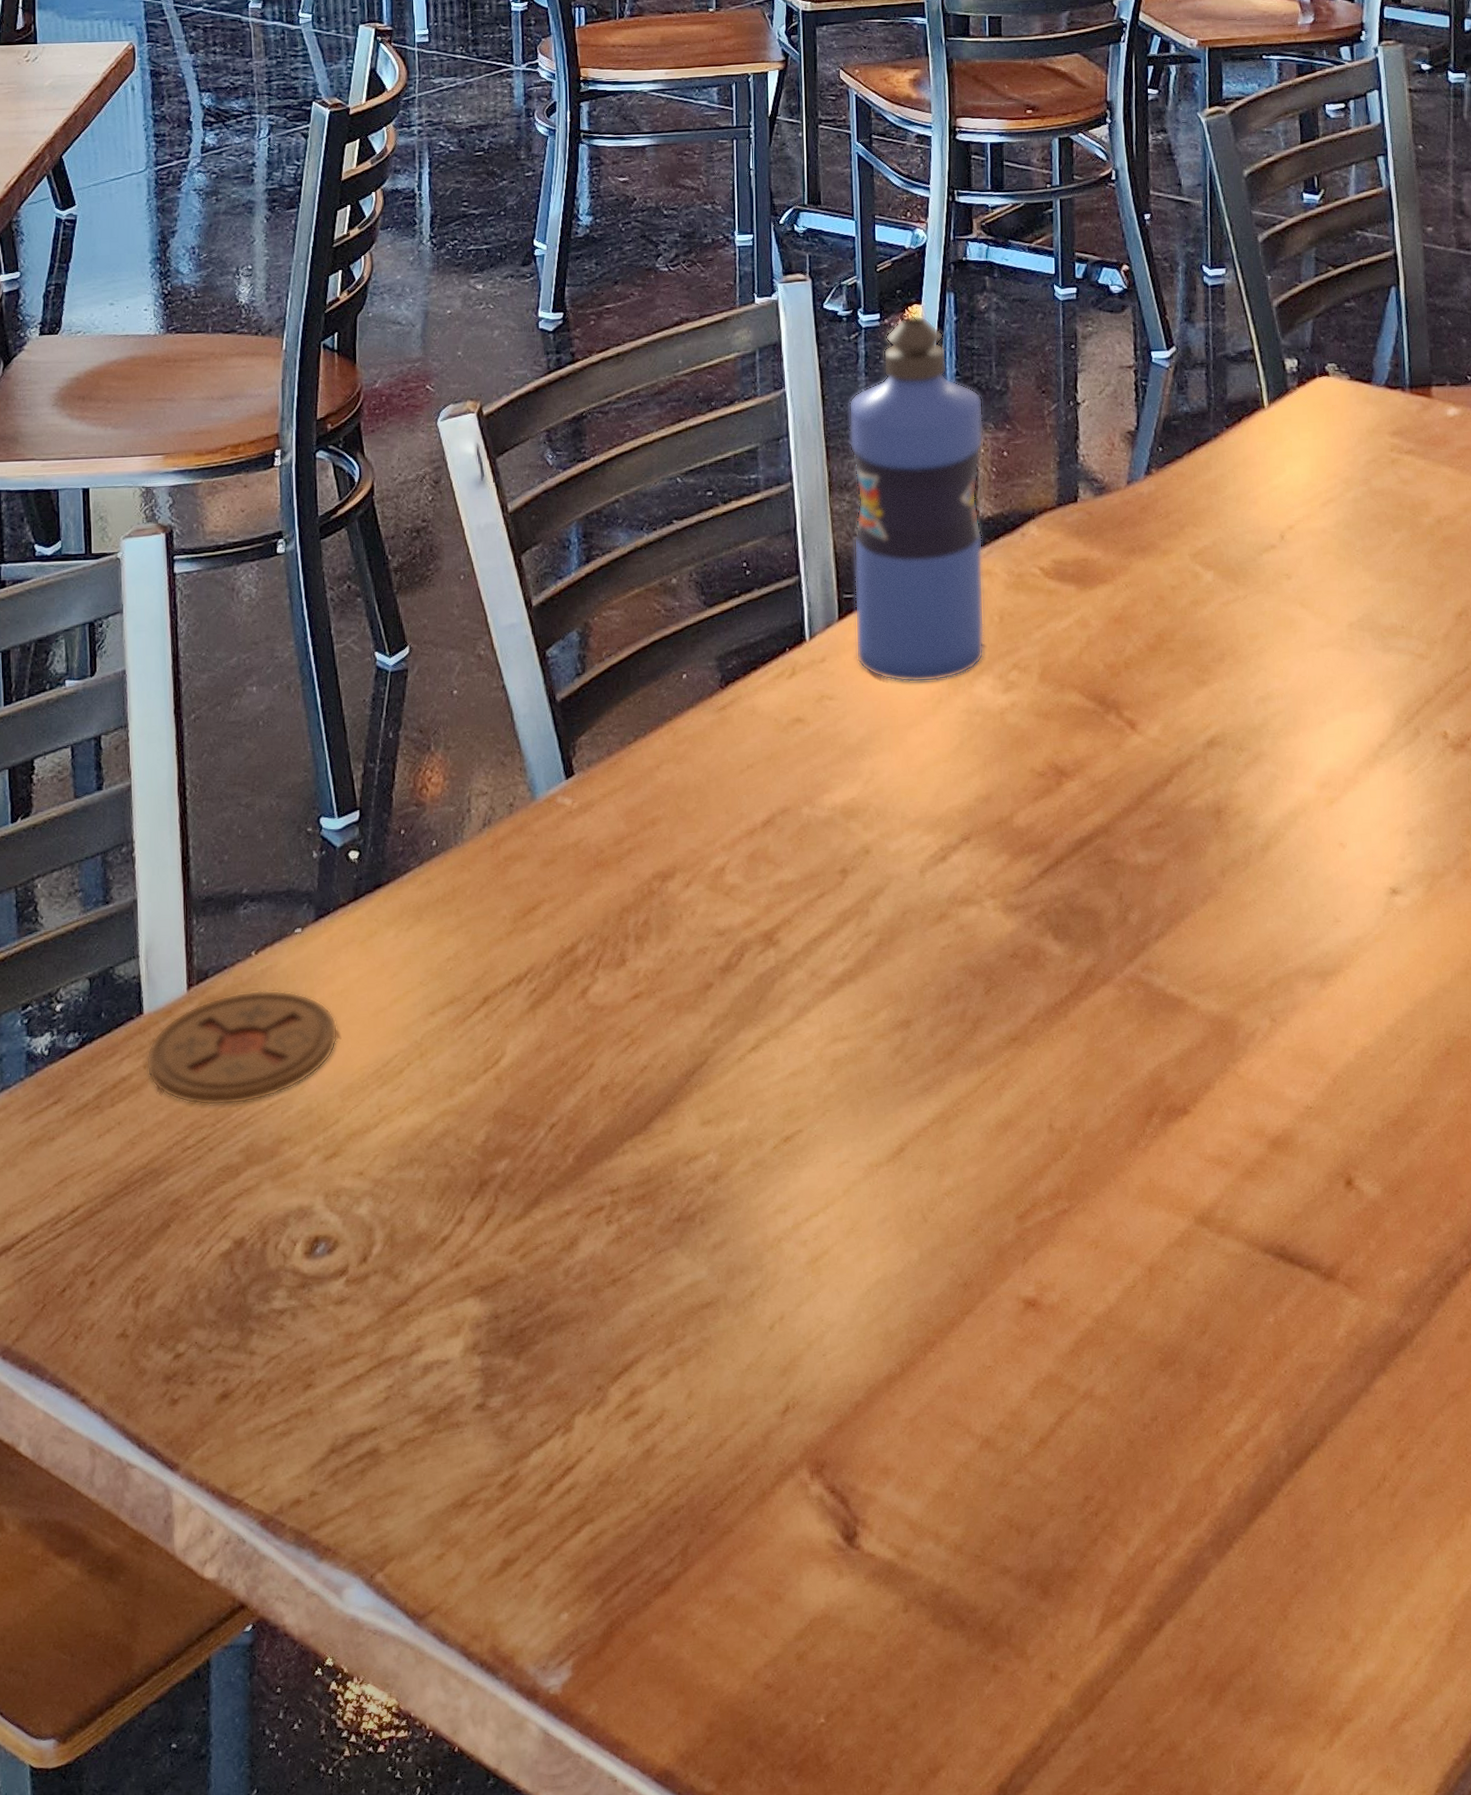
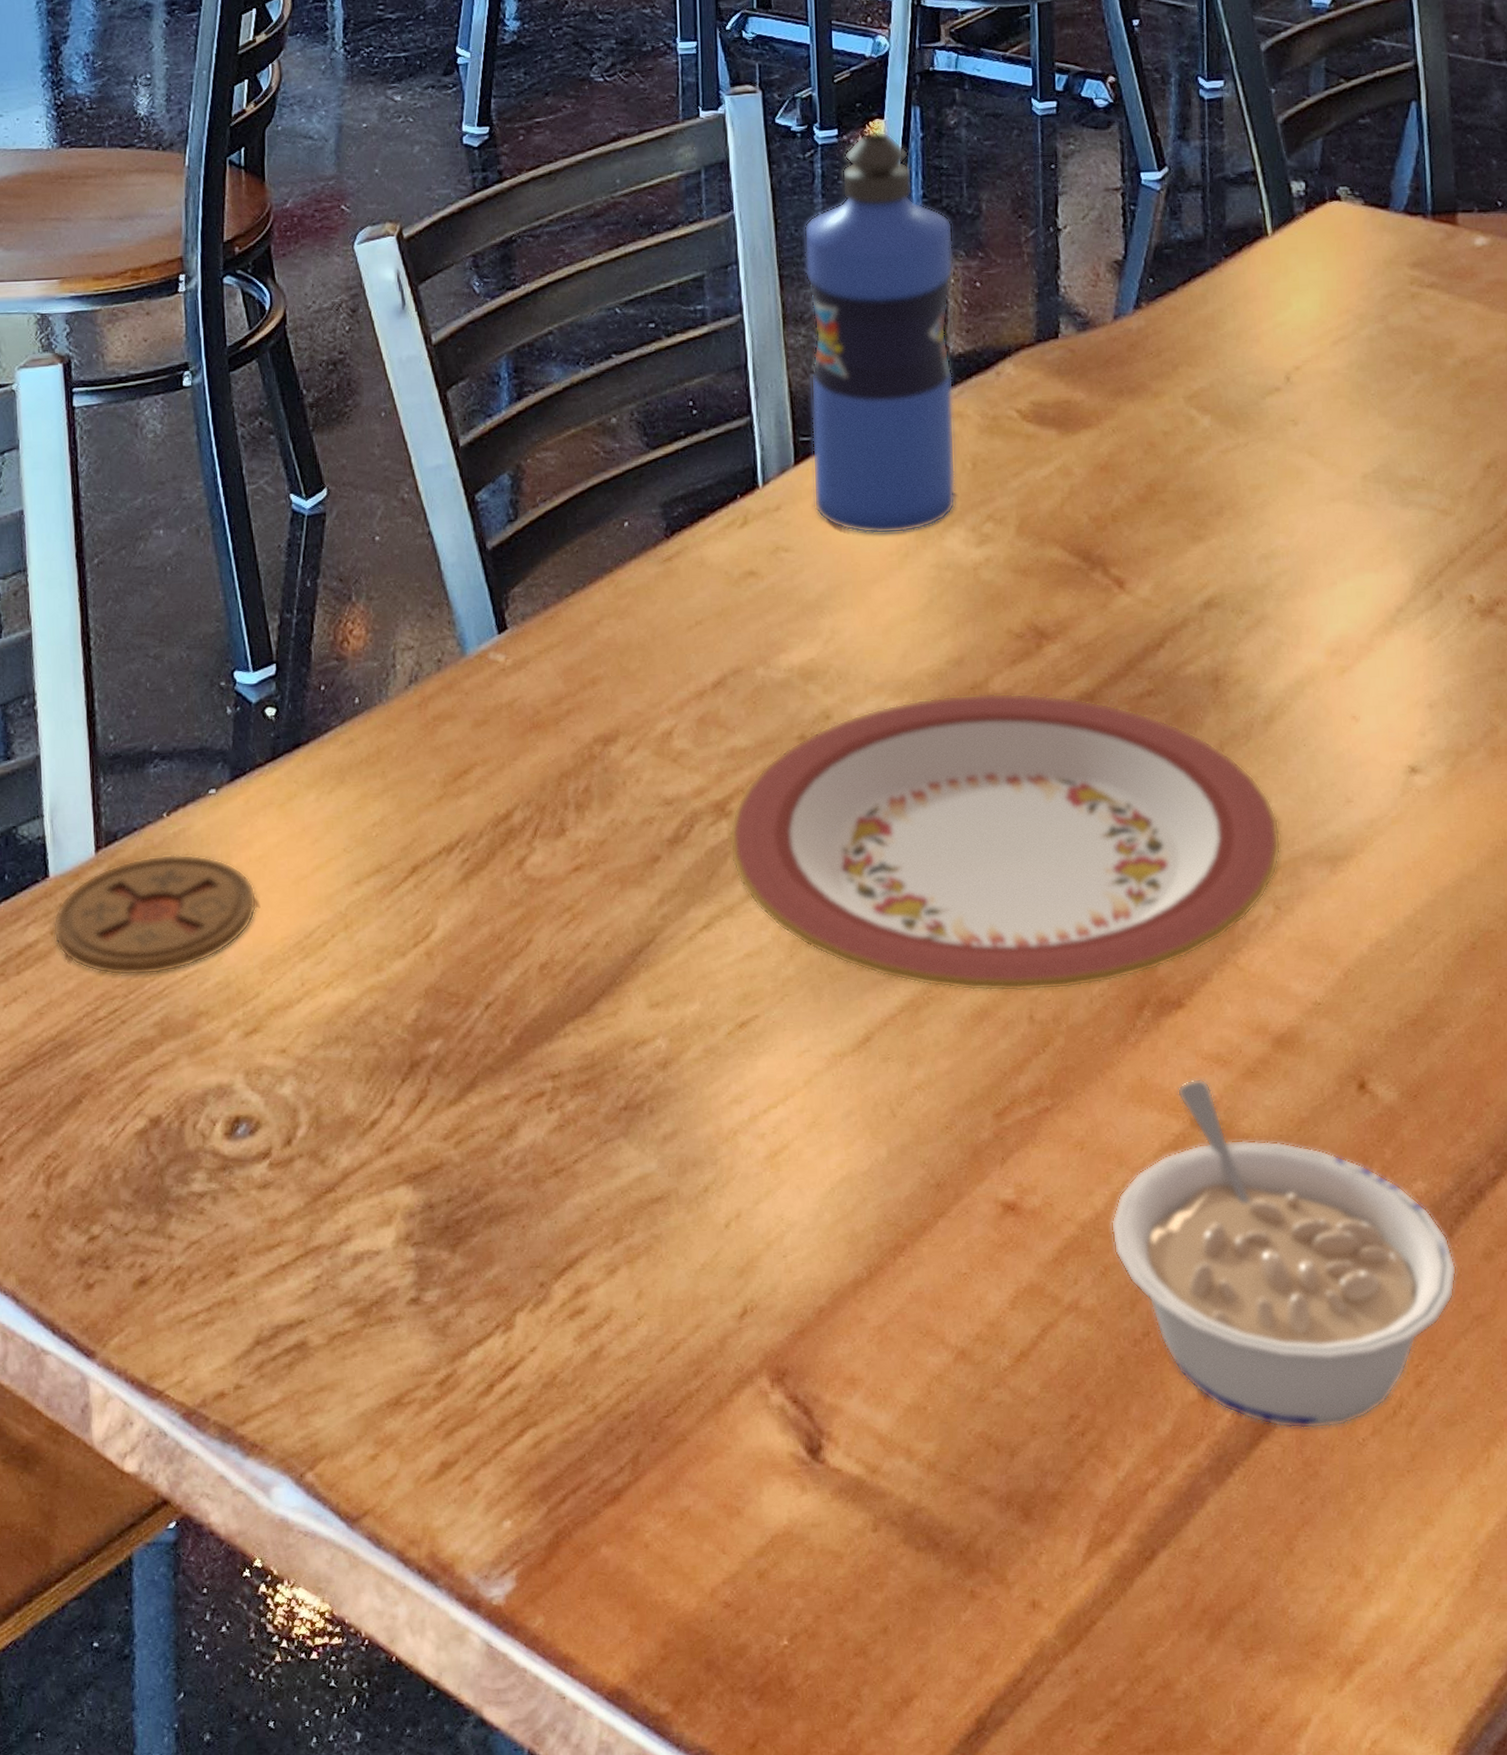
plate: none [777,826,1276,1103] -> present [730,692,1281,992]
legume: none [1122,1179,1435,1503] -> present [1110,1078,1457,1429]

